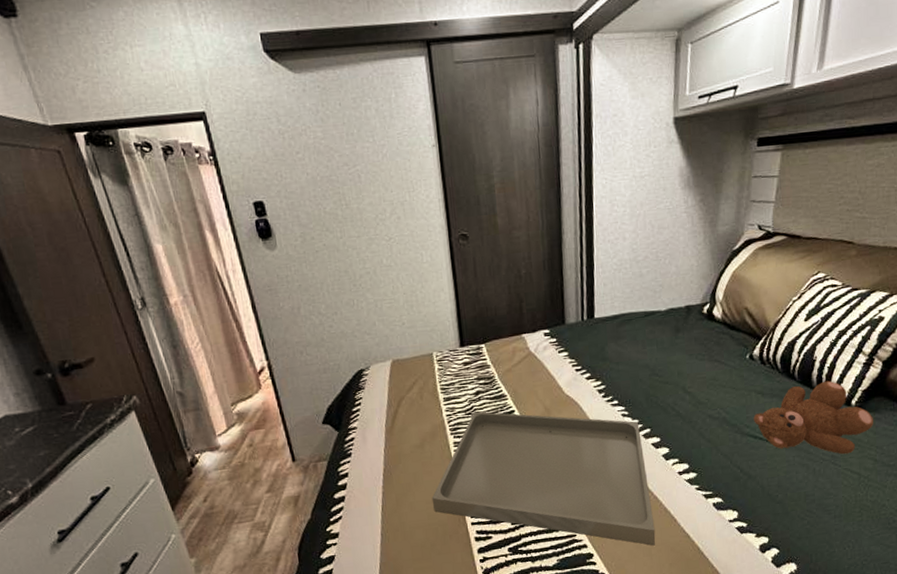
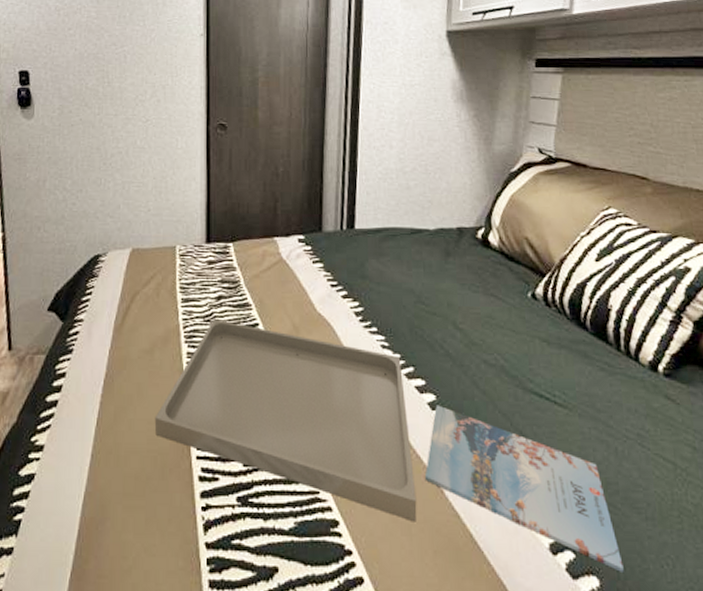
magazine: none [662,455,816,557] -> present [425,405,624,572]
teddy bear: present [753,380,873,455] -> none [538,337,688,435]

